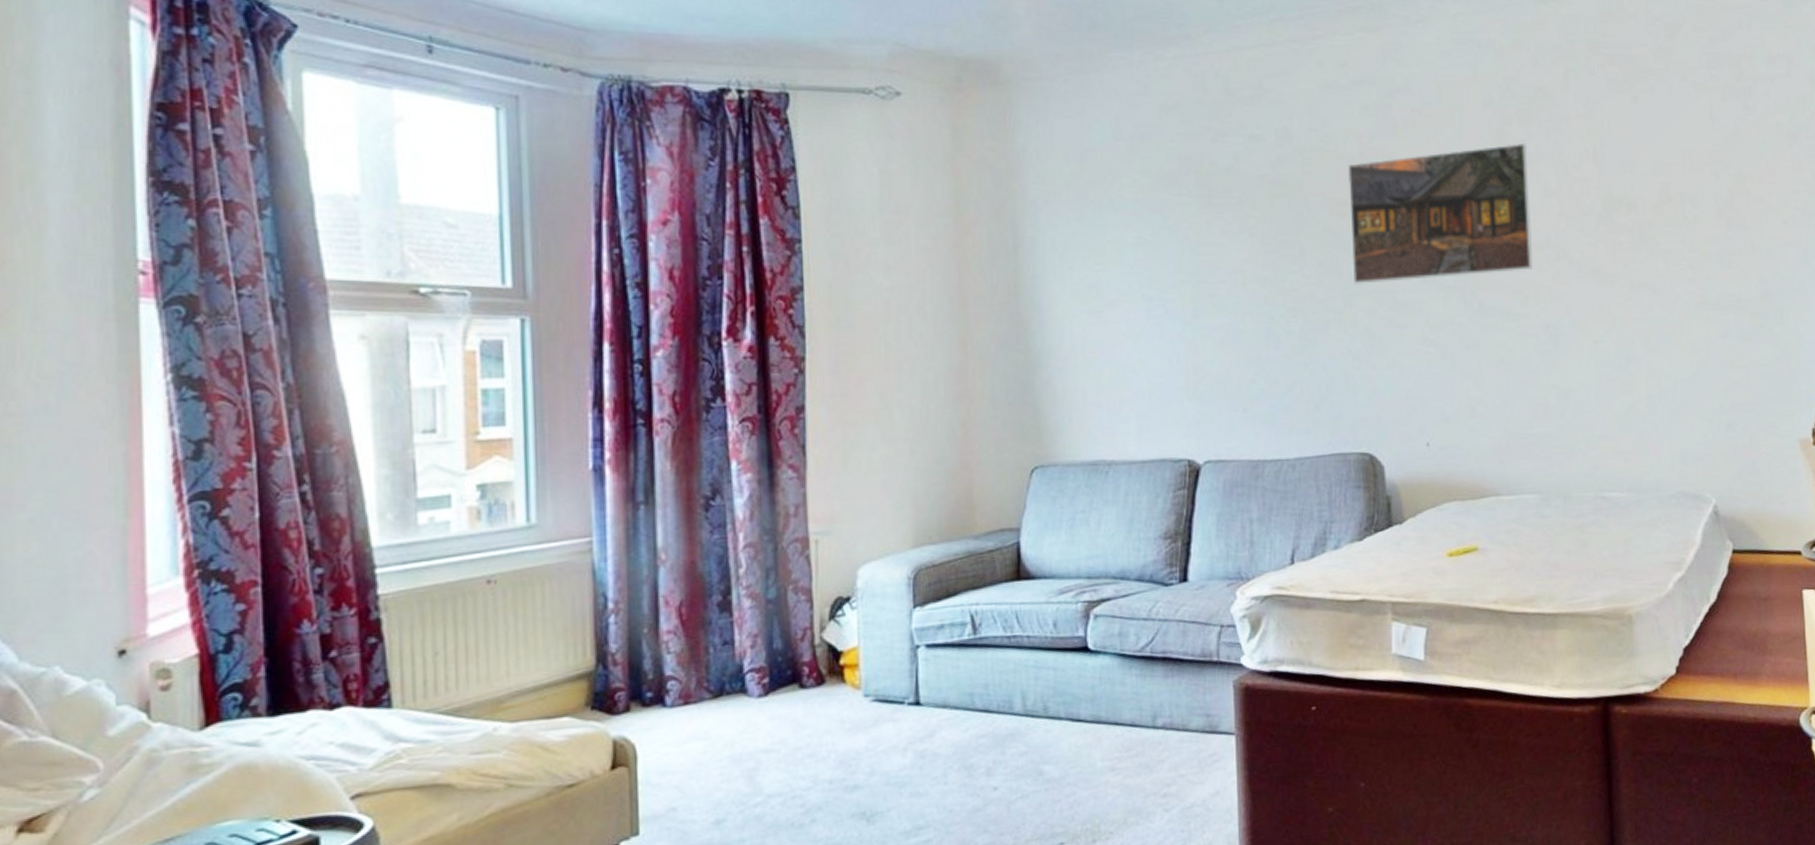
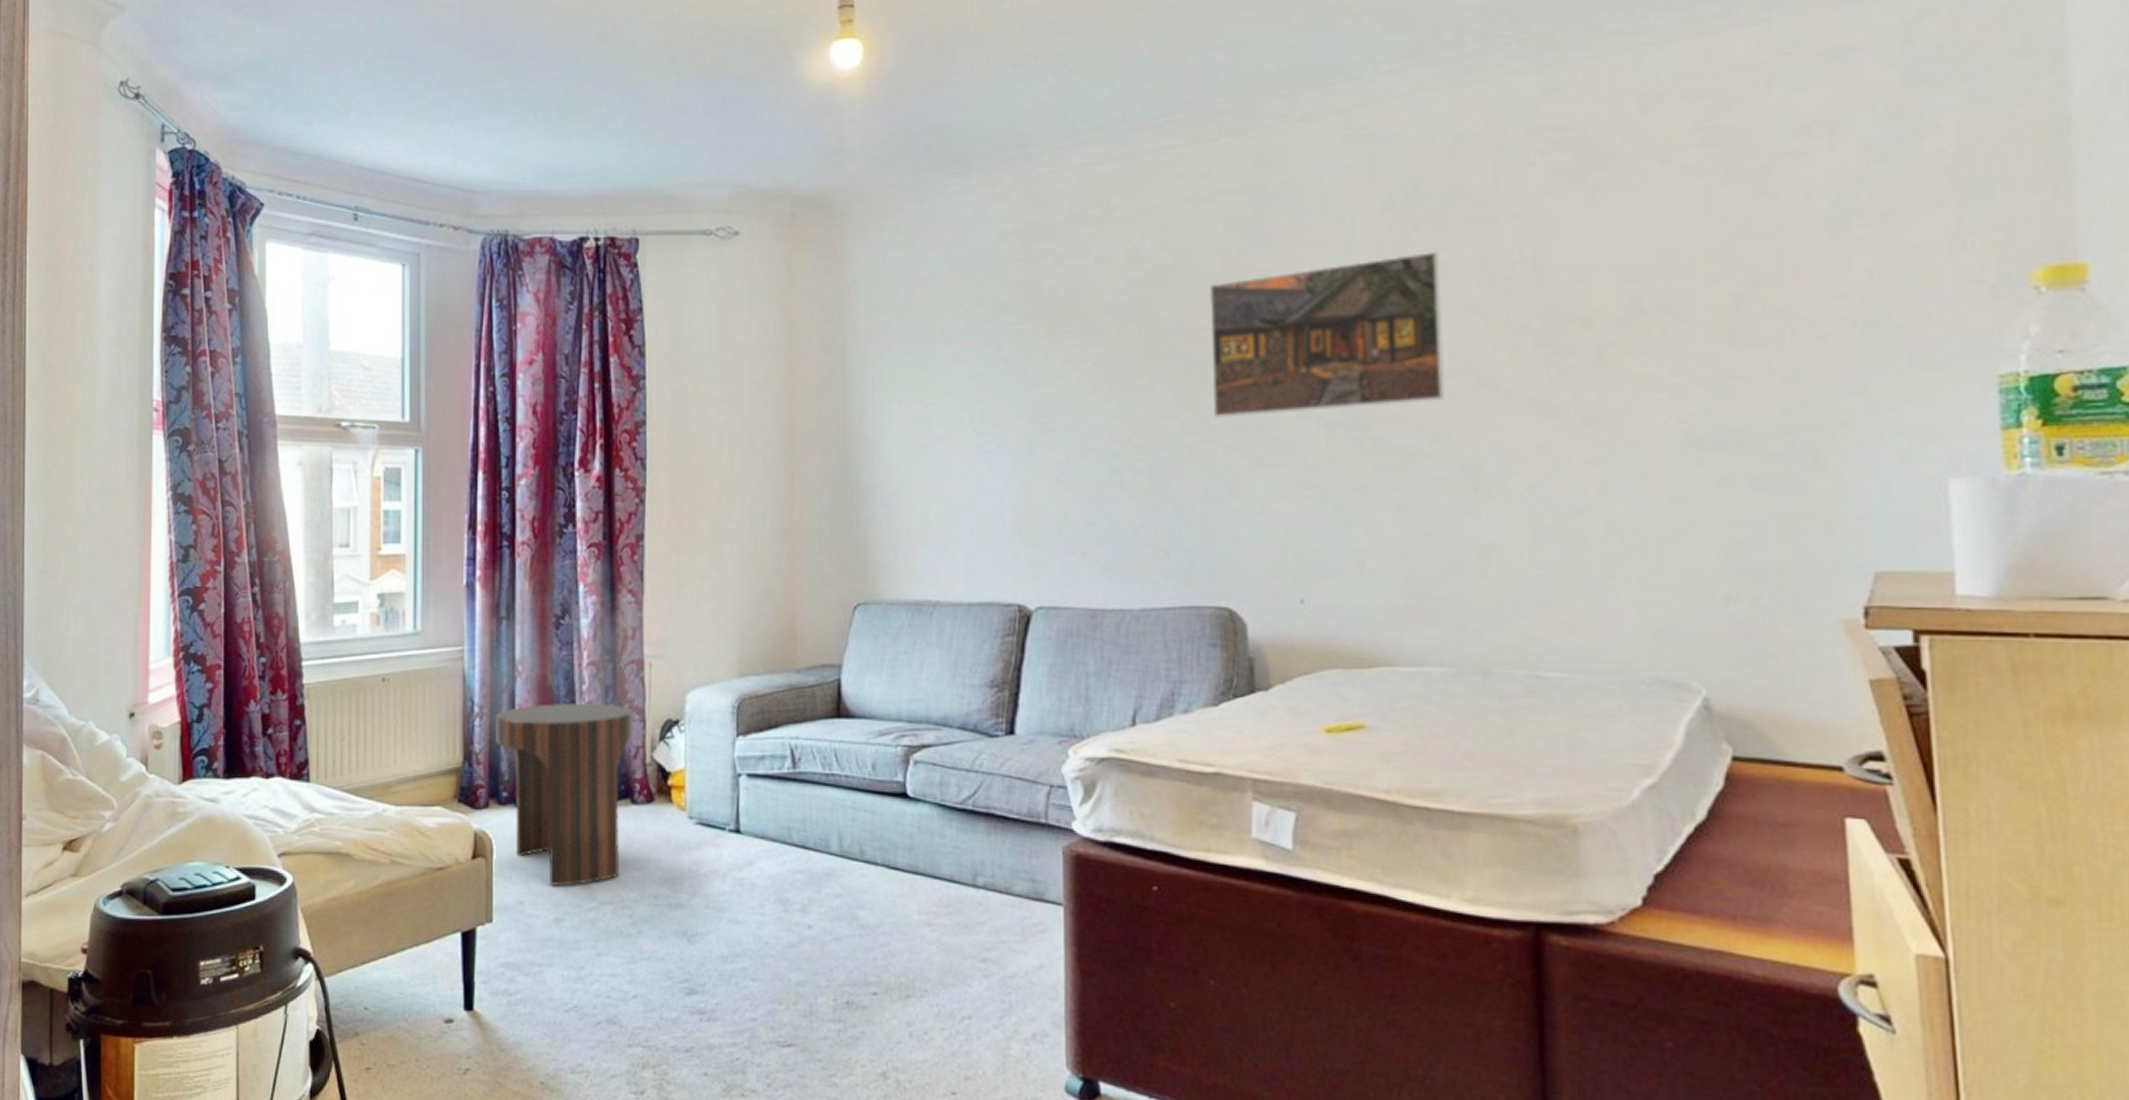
side table: none [635,586,800,786] -> present [496,702,634,886]

